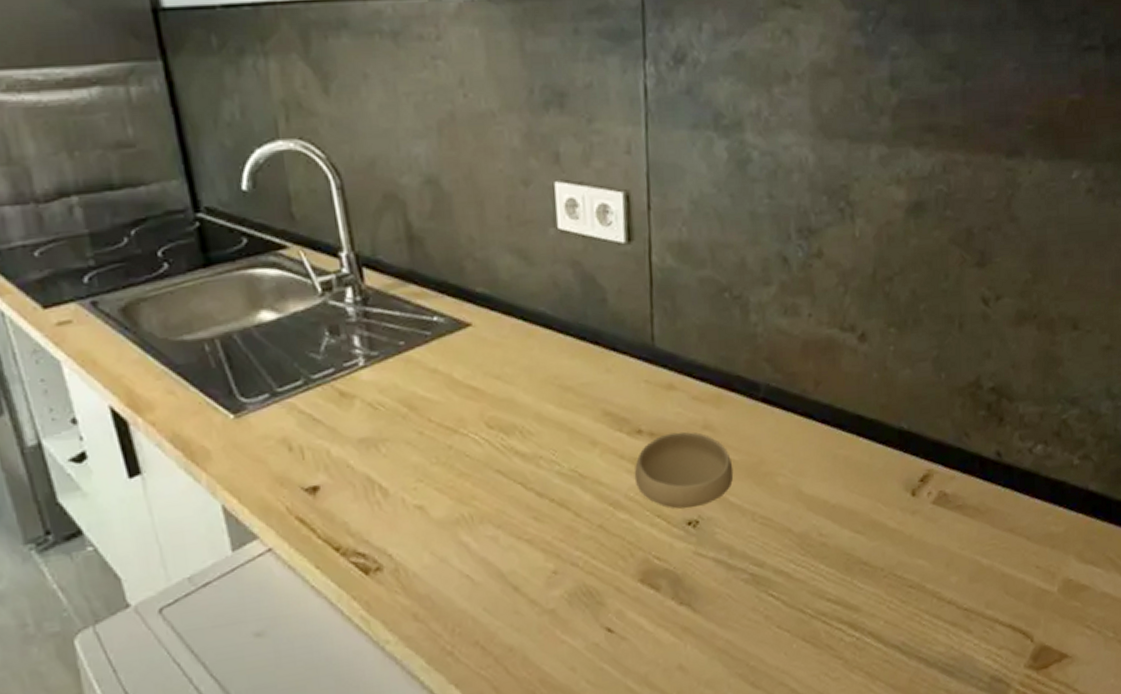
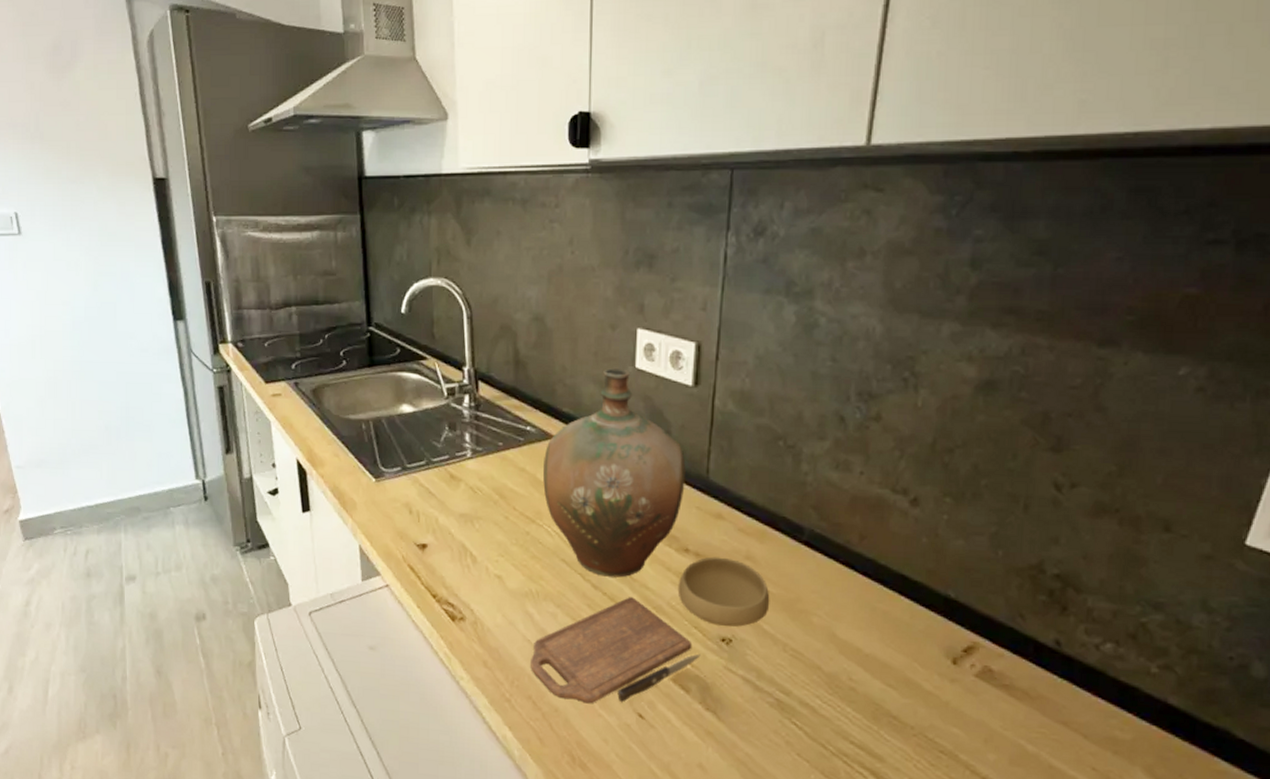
ceramic jug: none [459,232,630,481] -> present [543,368,686,578]
cutting board: none [472,497,656,634] -> present [531,597,691,704]
kitchen knife: none [580,544,667,621] -> present [617,653,701,703]

